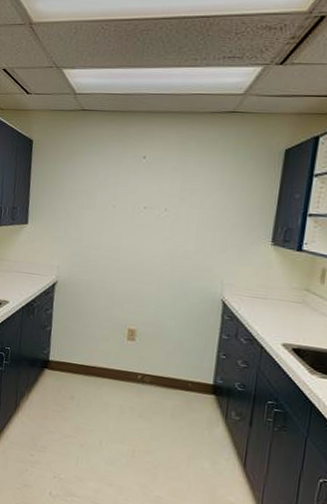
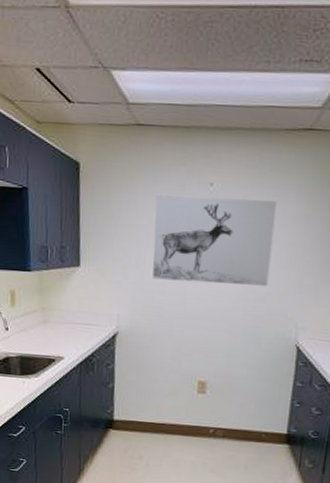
wall art: none [90,166,203,245] -> present [152,195,277,286]

